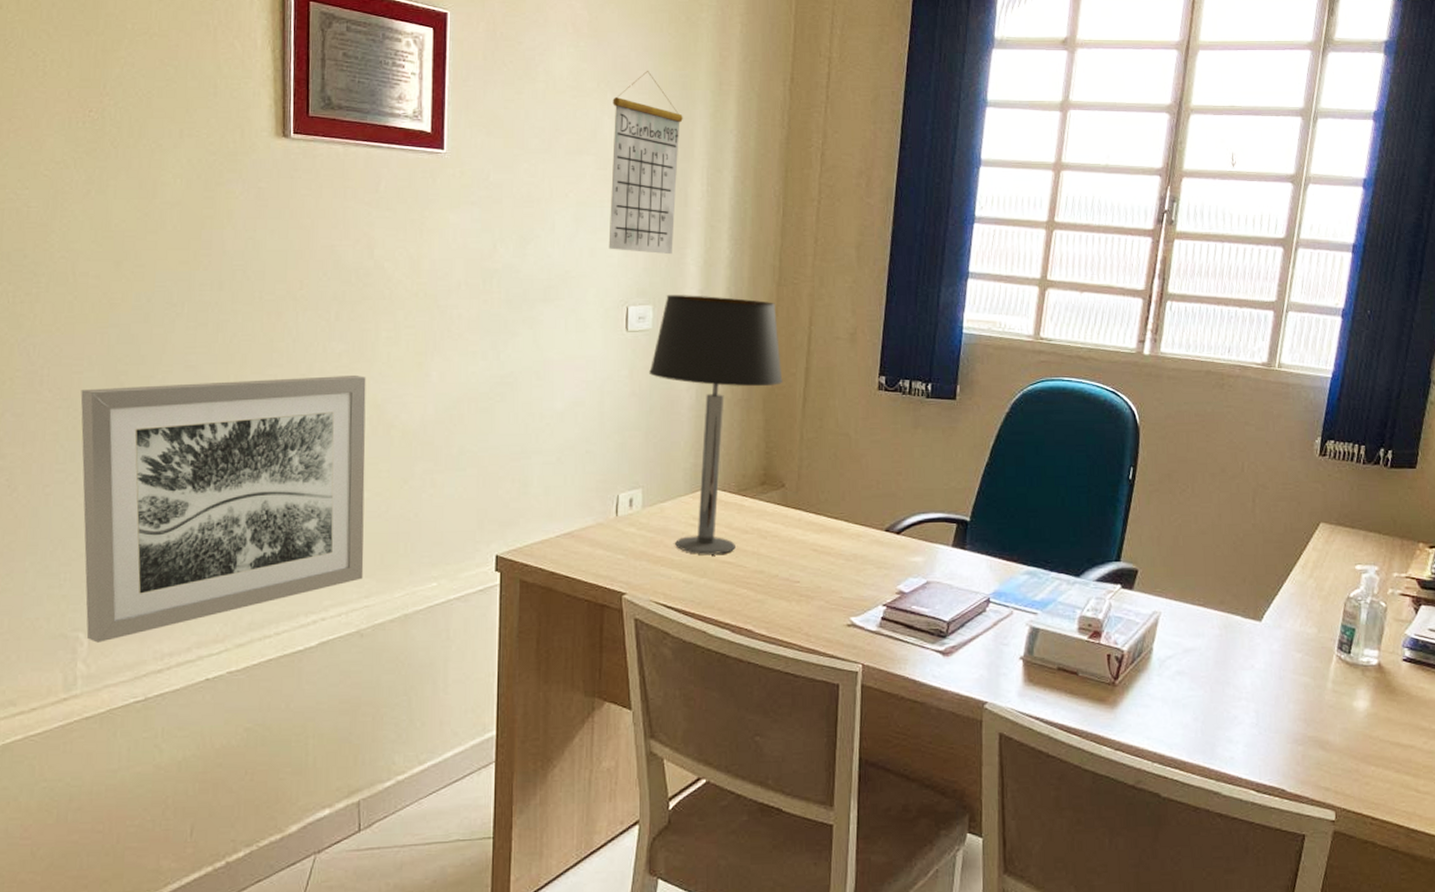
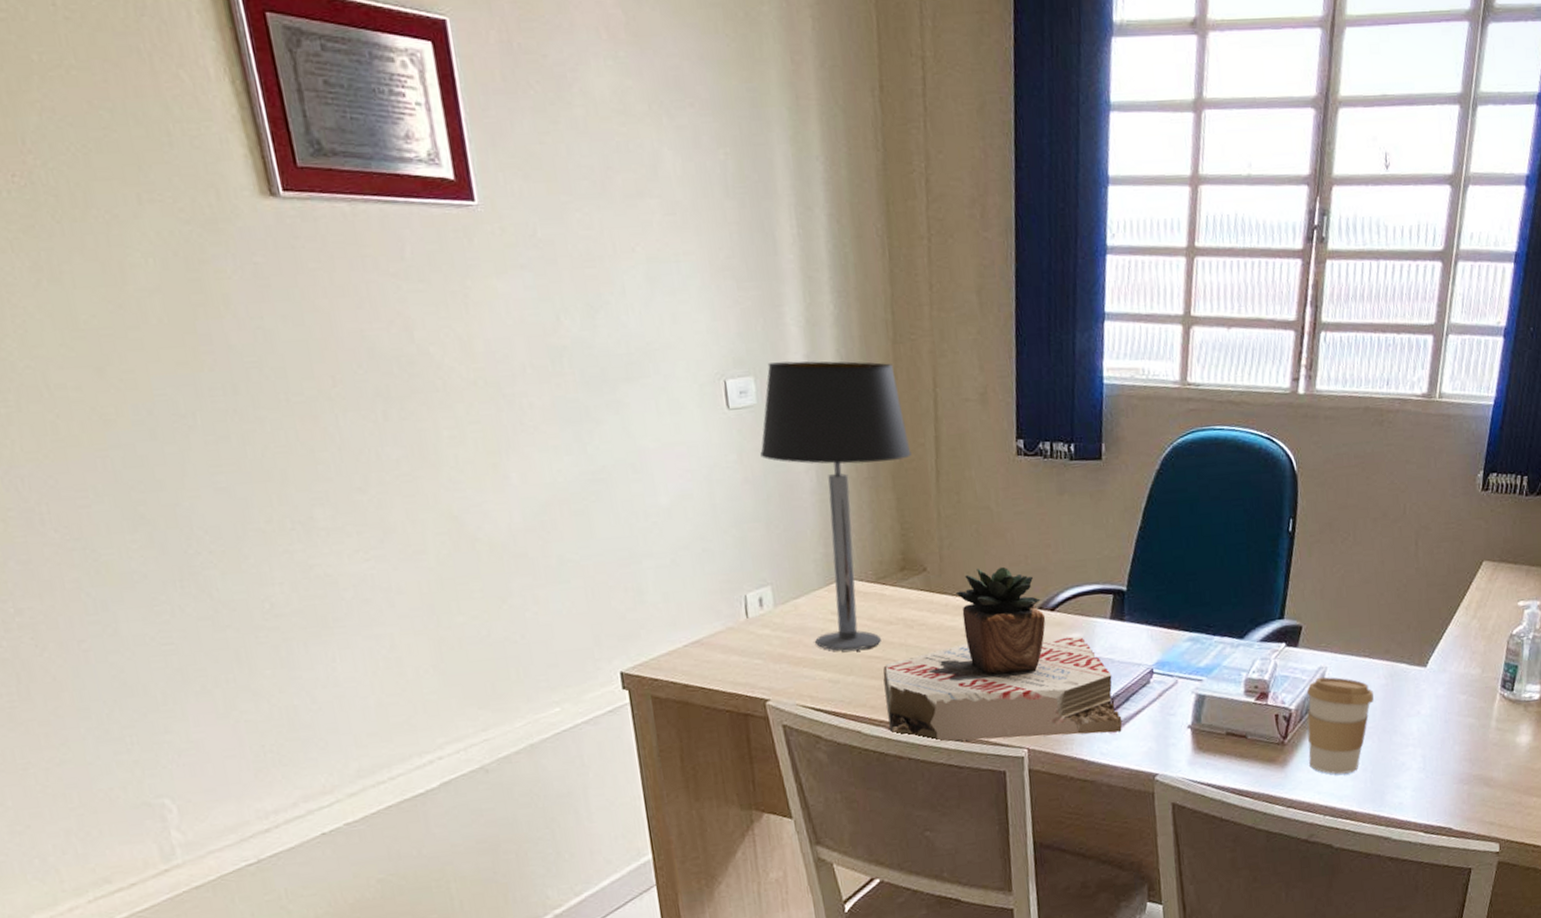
wall art: present [80,376,366,643] -> none [94,484,477,808]
calendar: present [608,71,683,255] -> none [670,85,768,315]
succulent plant: none [733,489,956,657] -> present [883,566,1123,743]
coffee cup: none [1139,622,1207,721] -> present [1306,677,1374,775]

